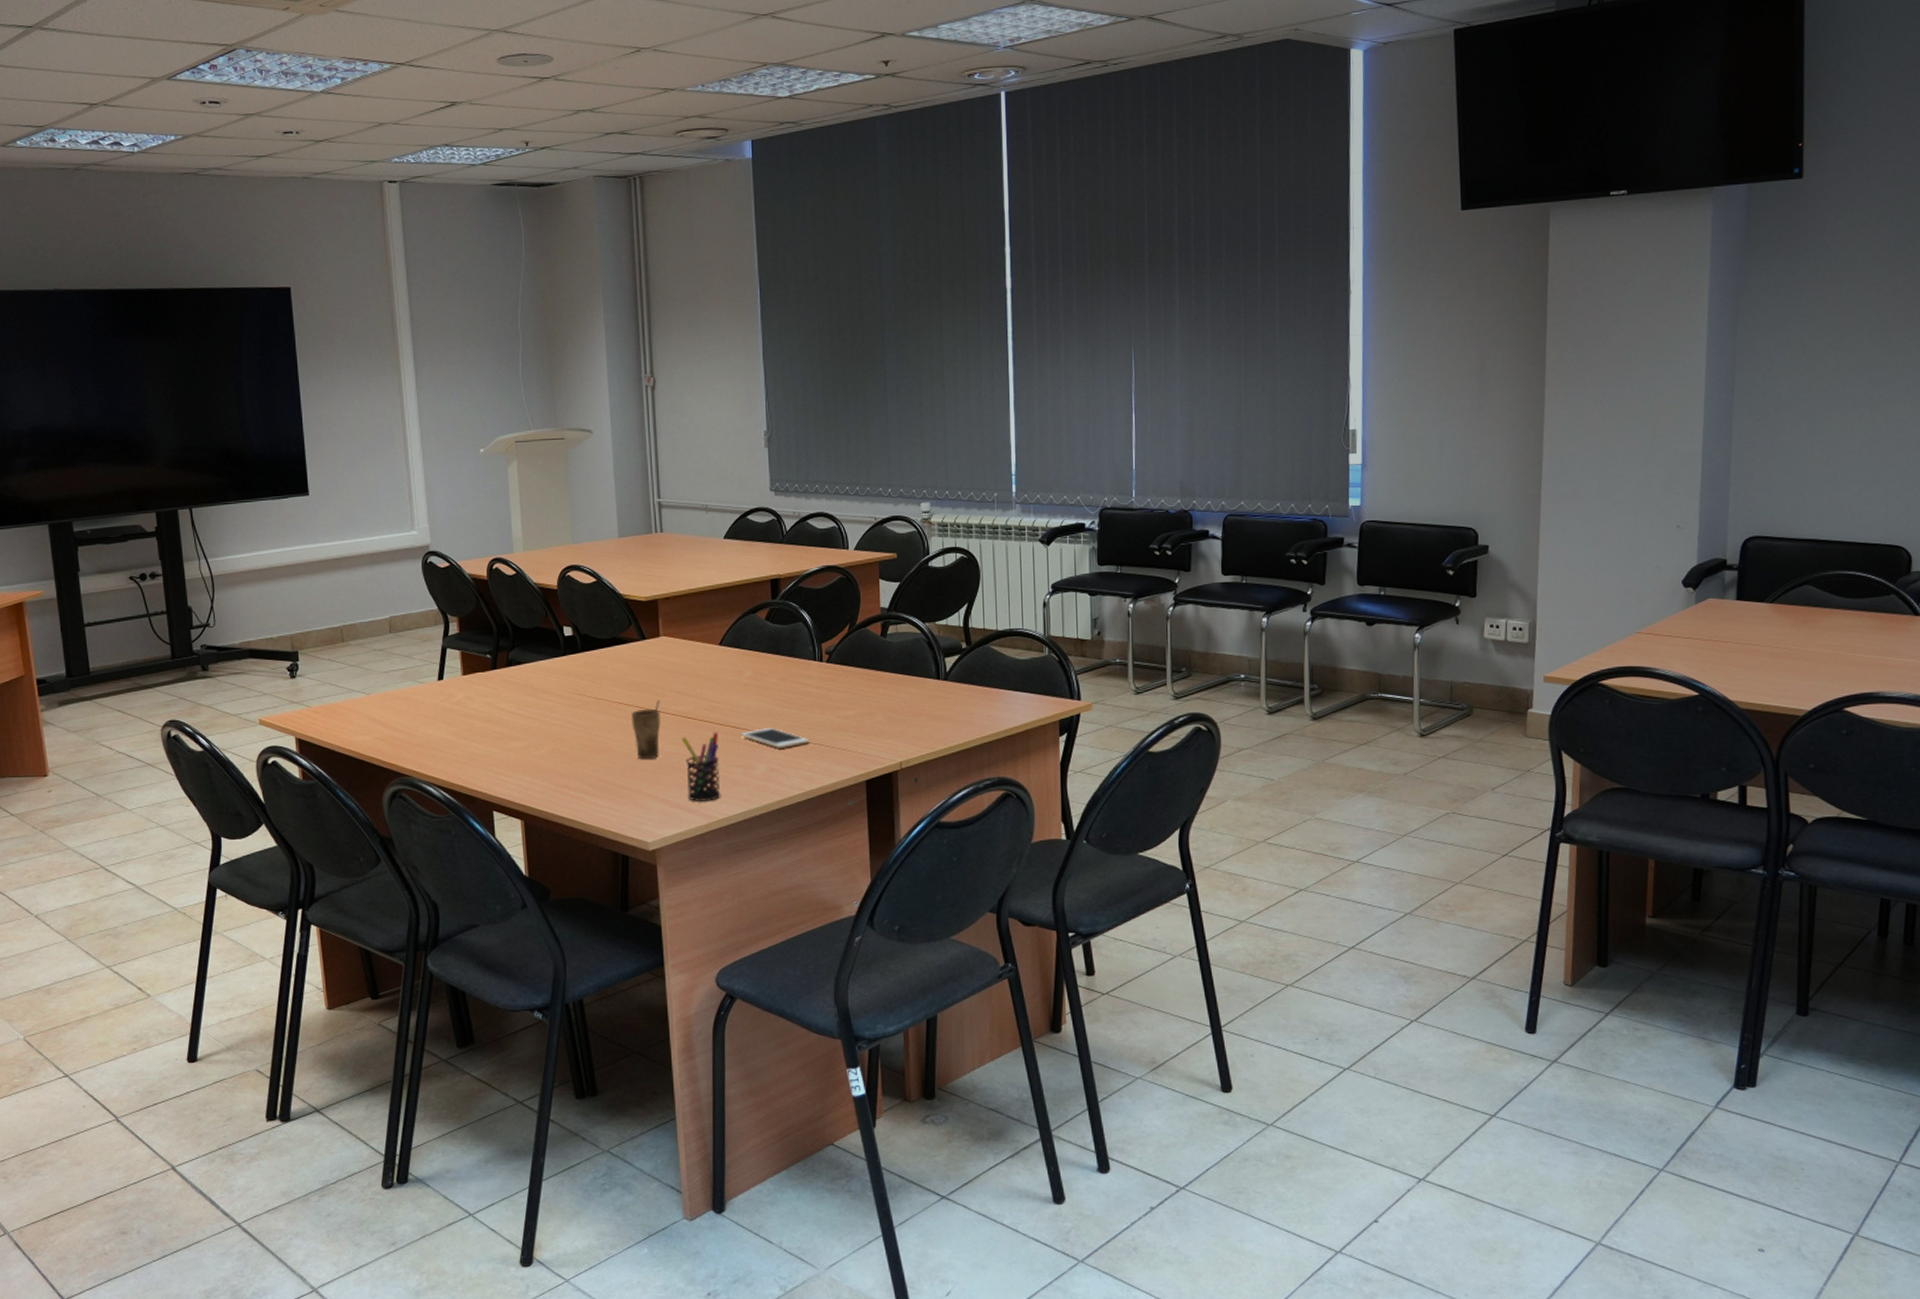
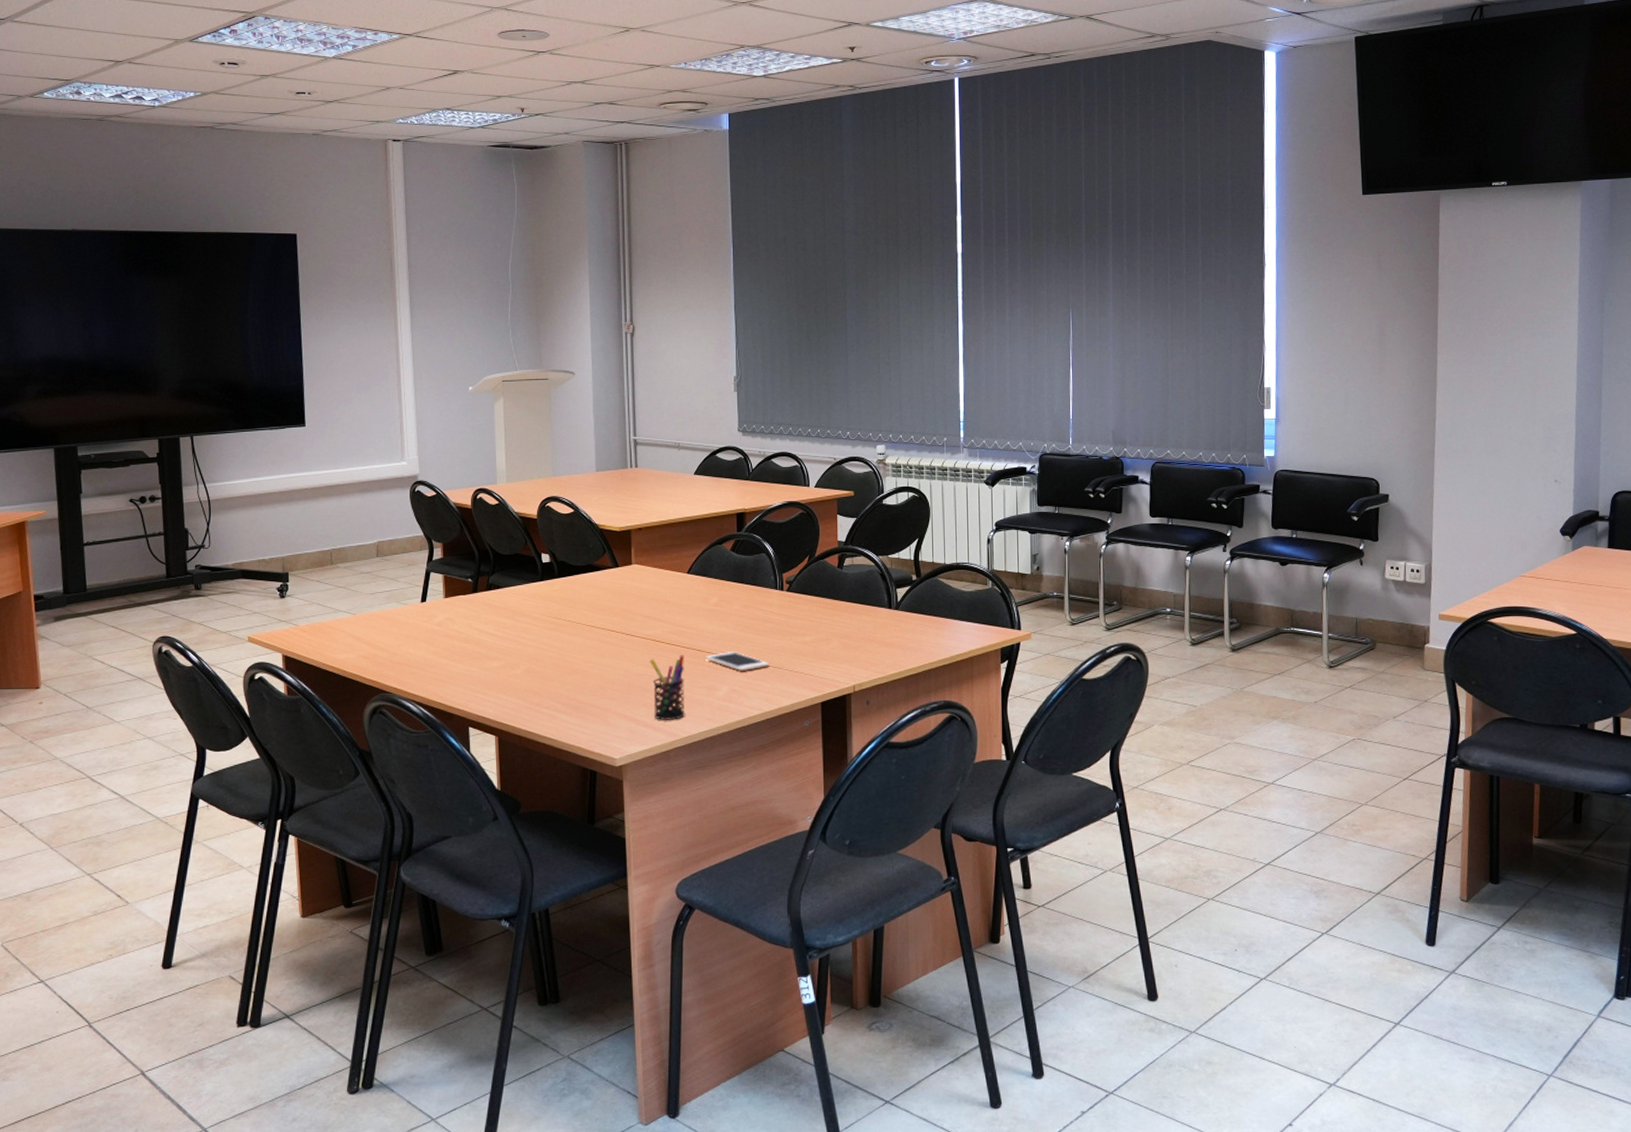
cup: present [631,700,661,760] -> none [603,624,630,680]

